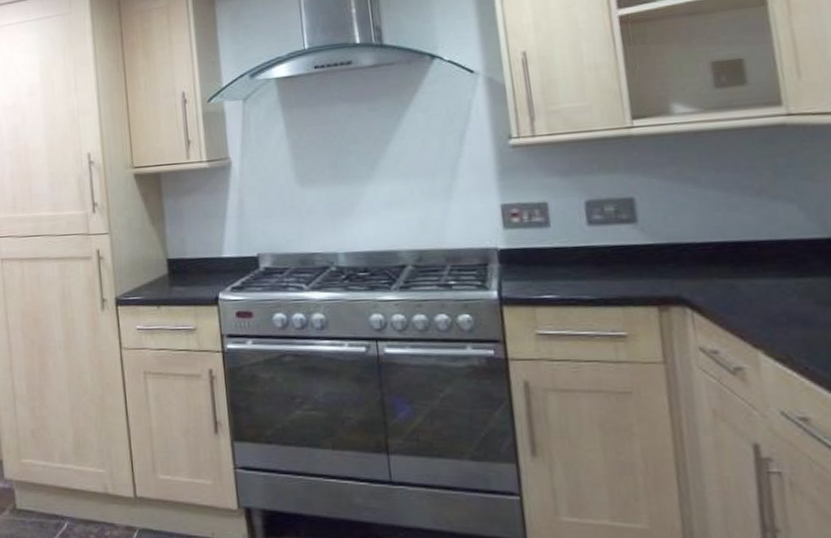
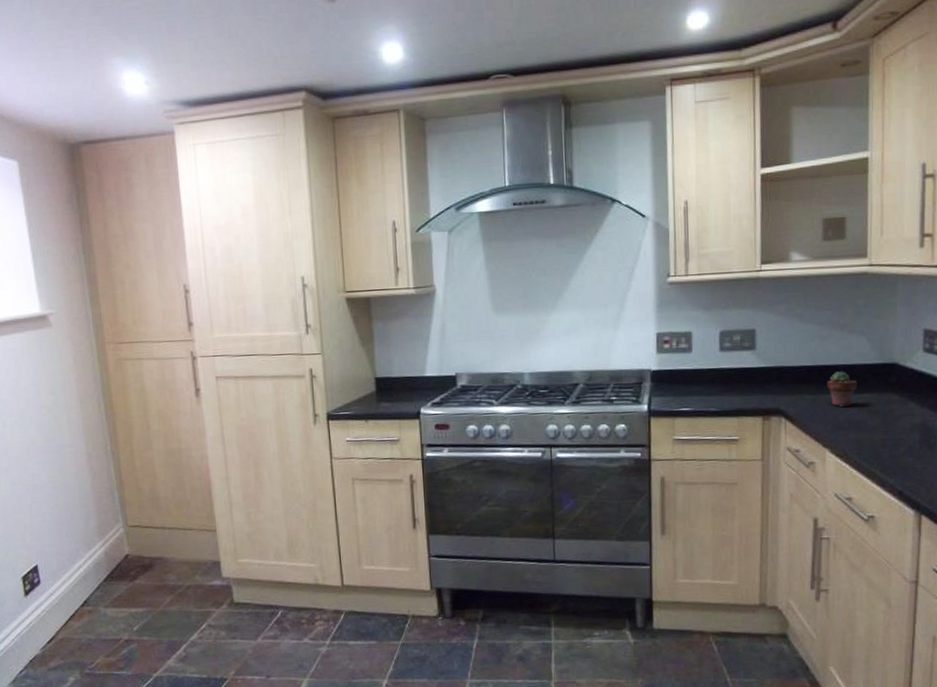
potted succulent: none [745,248,793,295] -> present [826,371,857,407]

